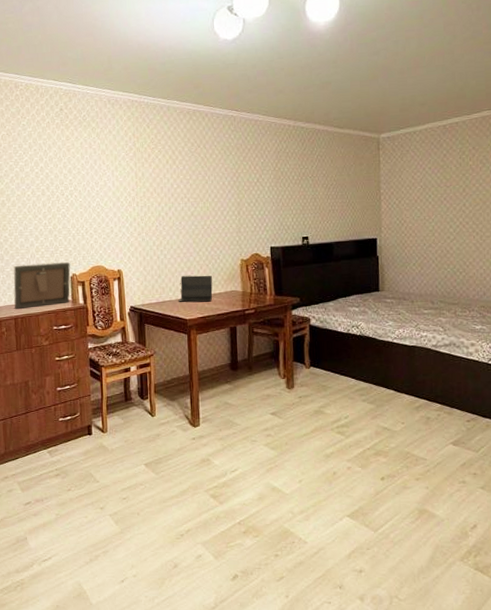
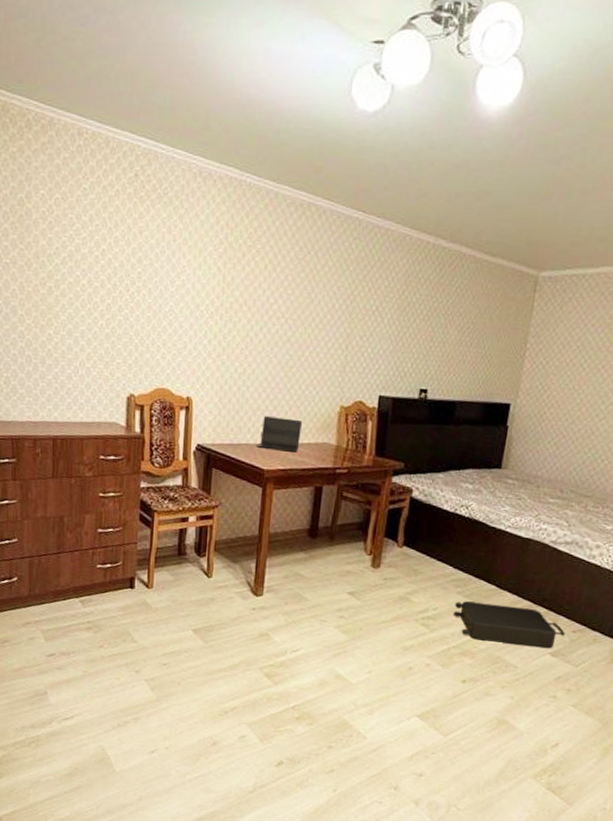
picture frame: present [13,262,71,310] -> none [54,372,128,430]
suitcase: none [362,405,461,440] -> present [453,601,565,649]

